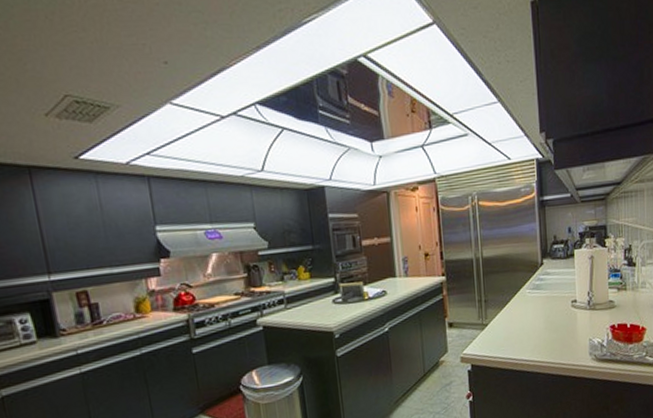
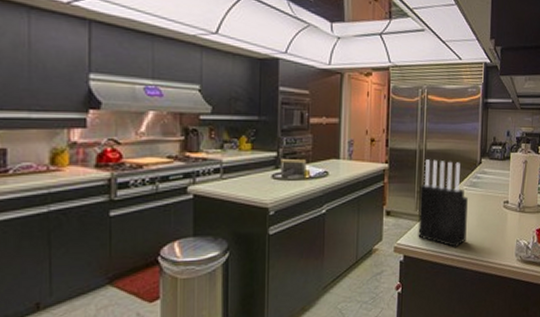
knife block: none [480,266,535,353] -> present [418,159,468,248]

